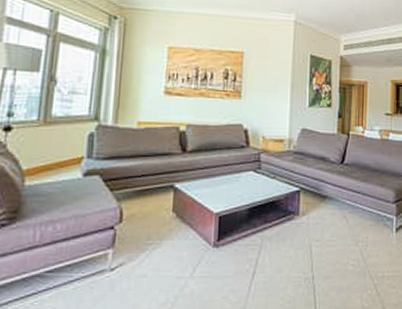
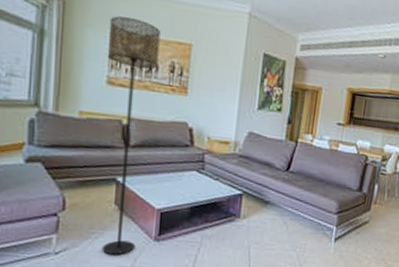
floor lamp: none [159,32,214,266] -> present [102,16,161,255]

